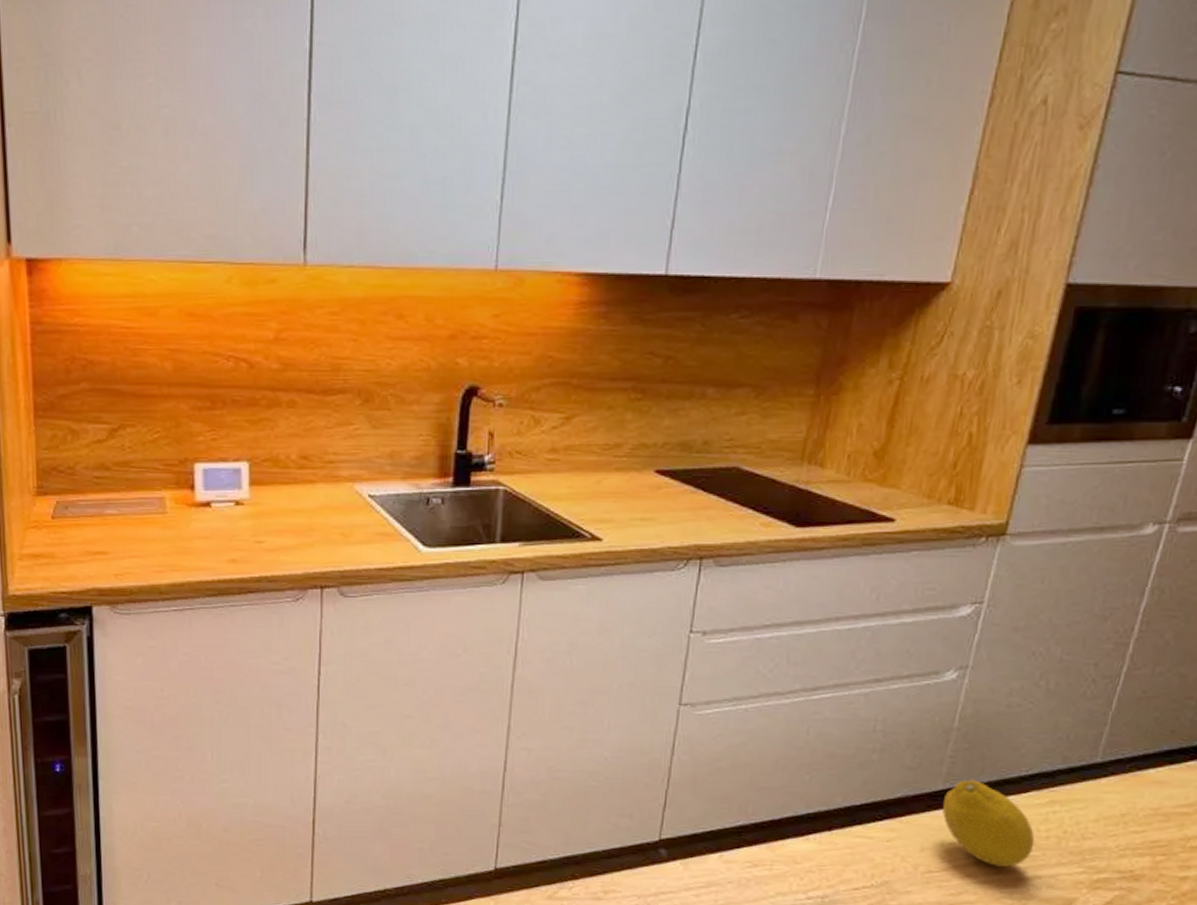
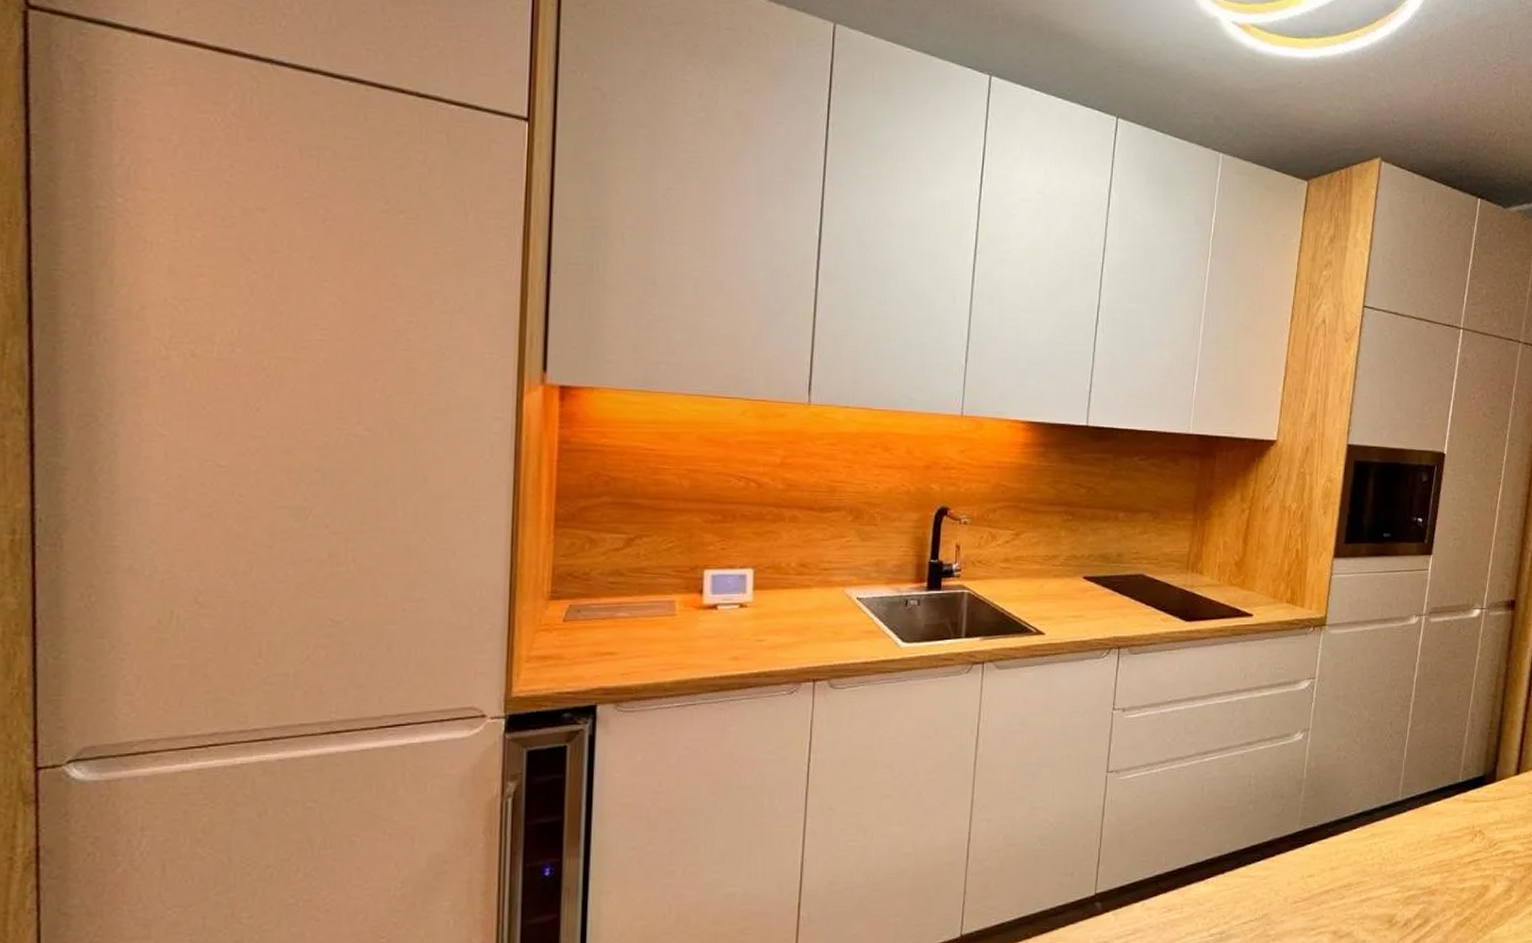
fruit: present [942,779,1035,867] -> none [1301,821,1365,893]

